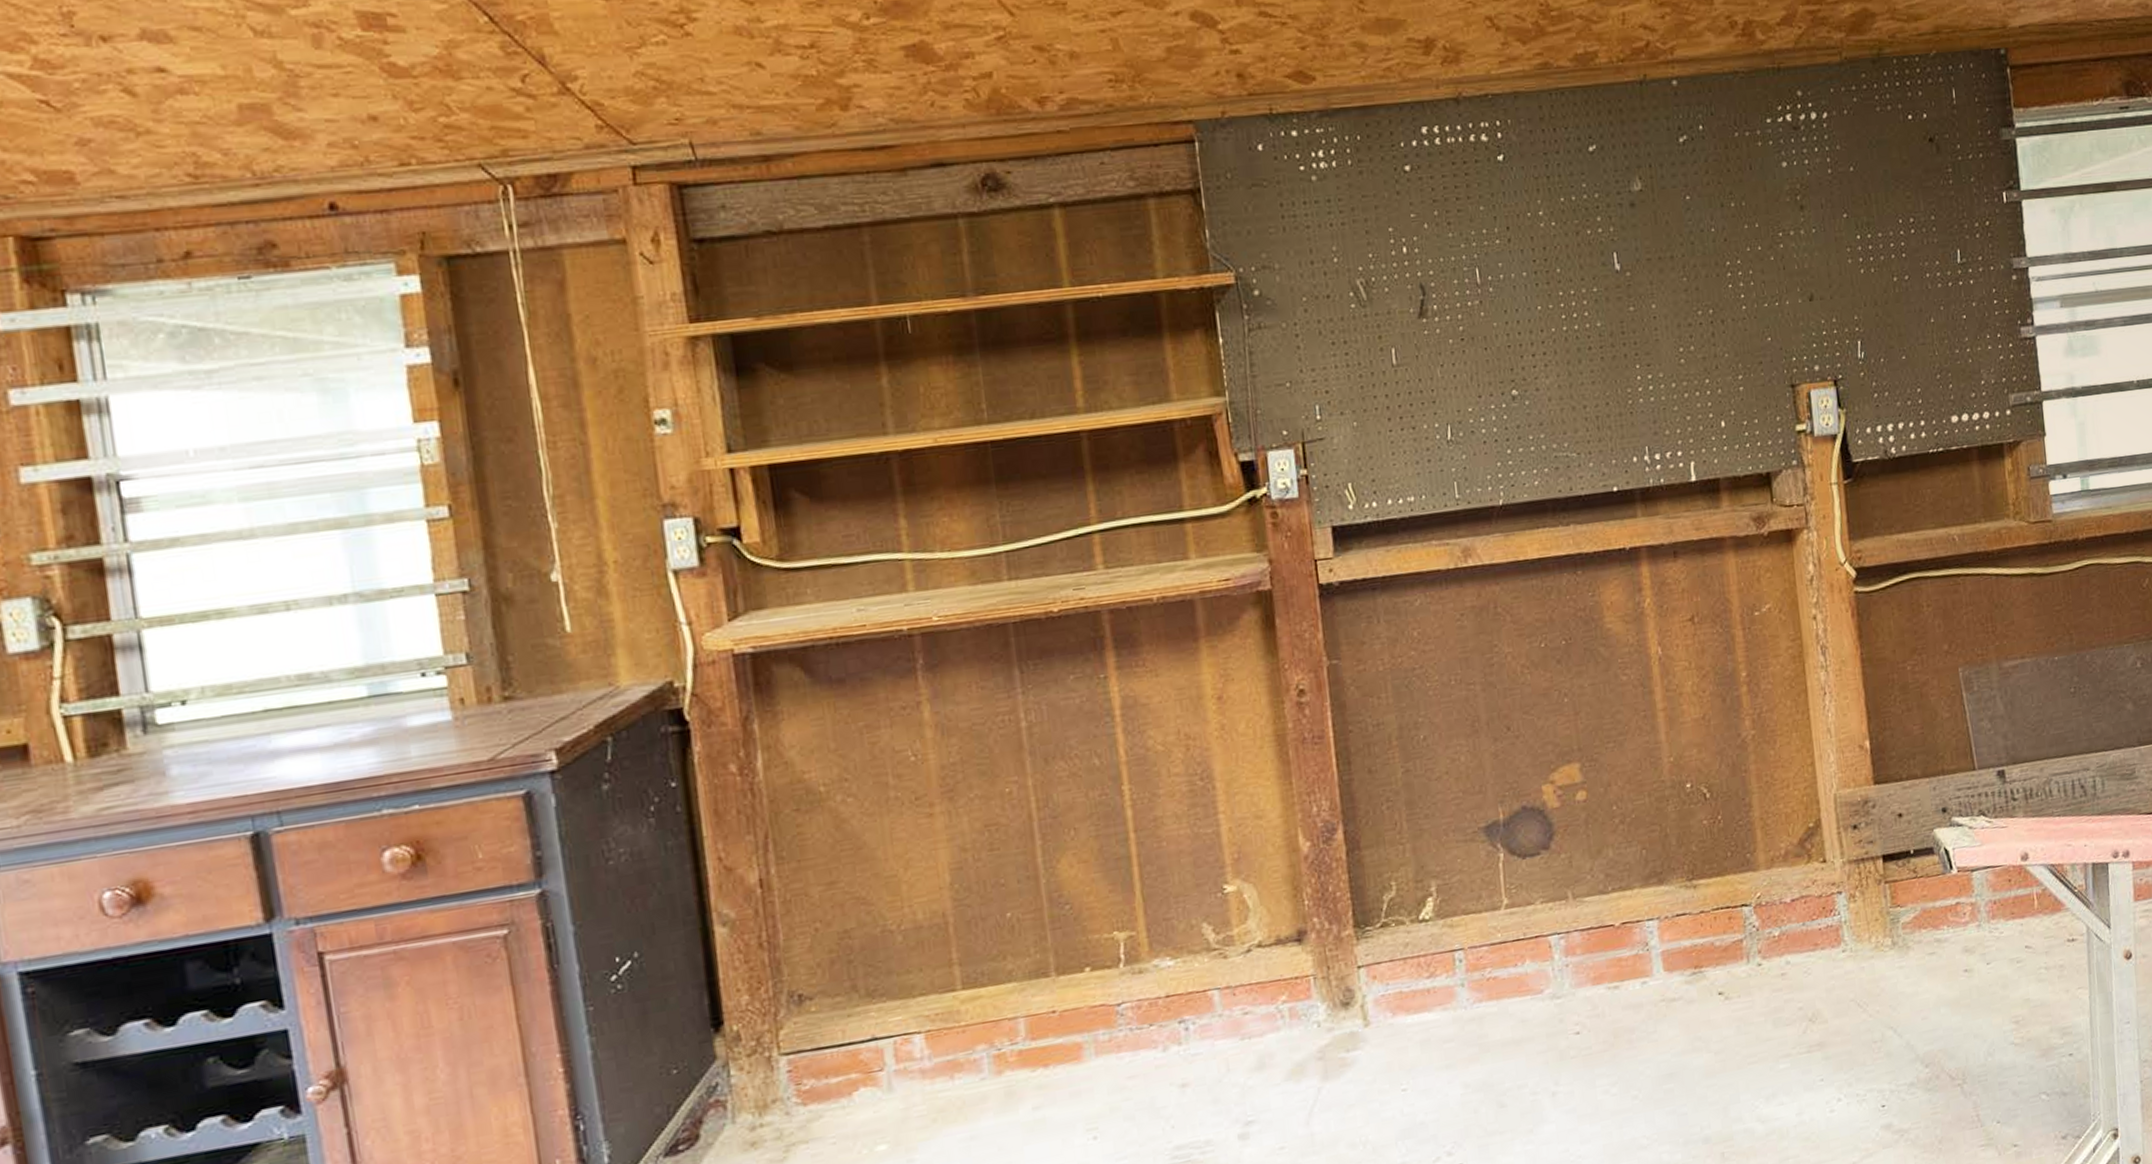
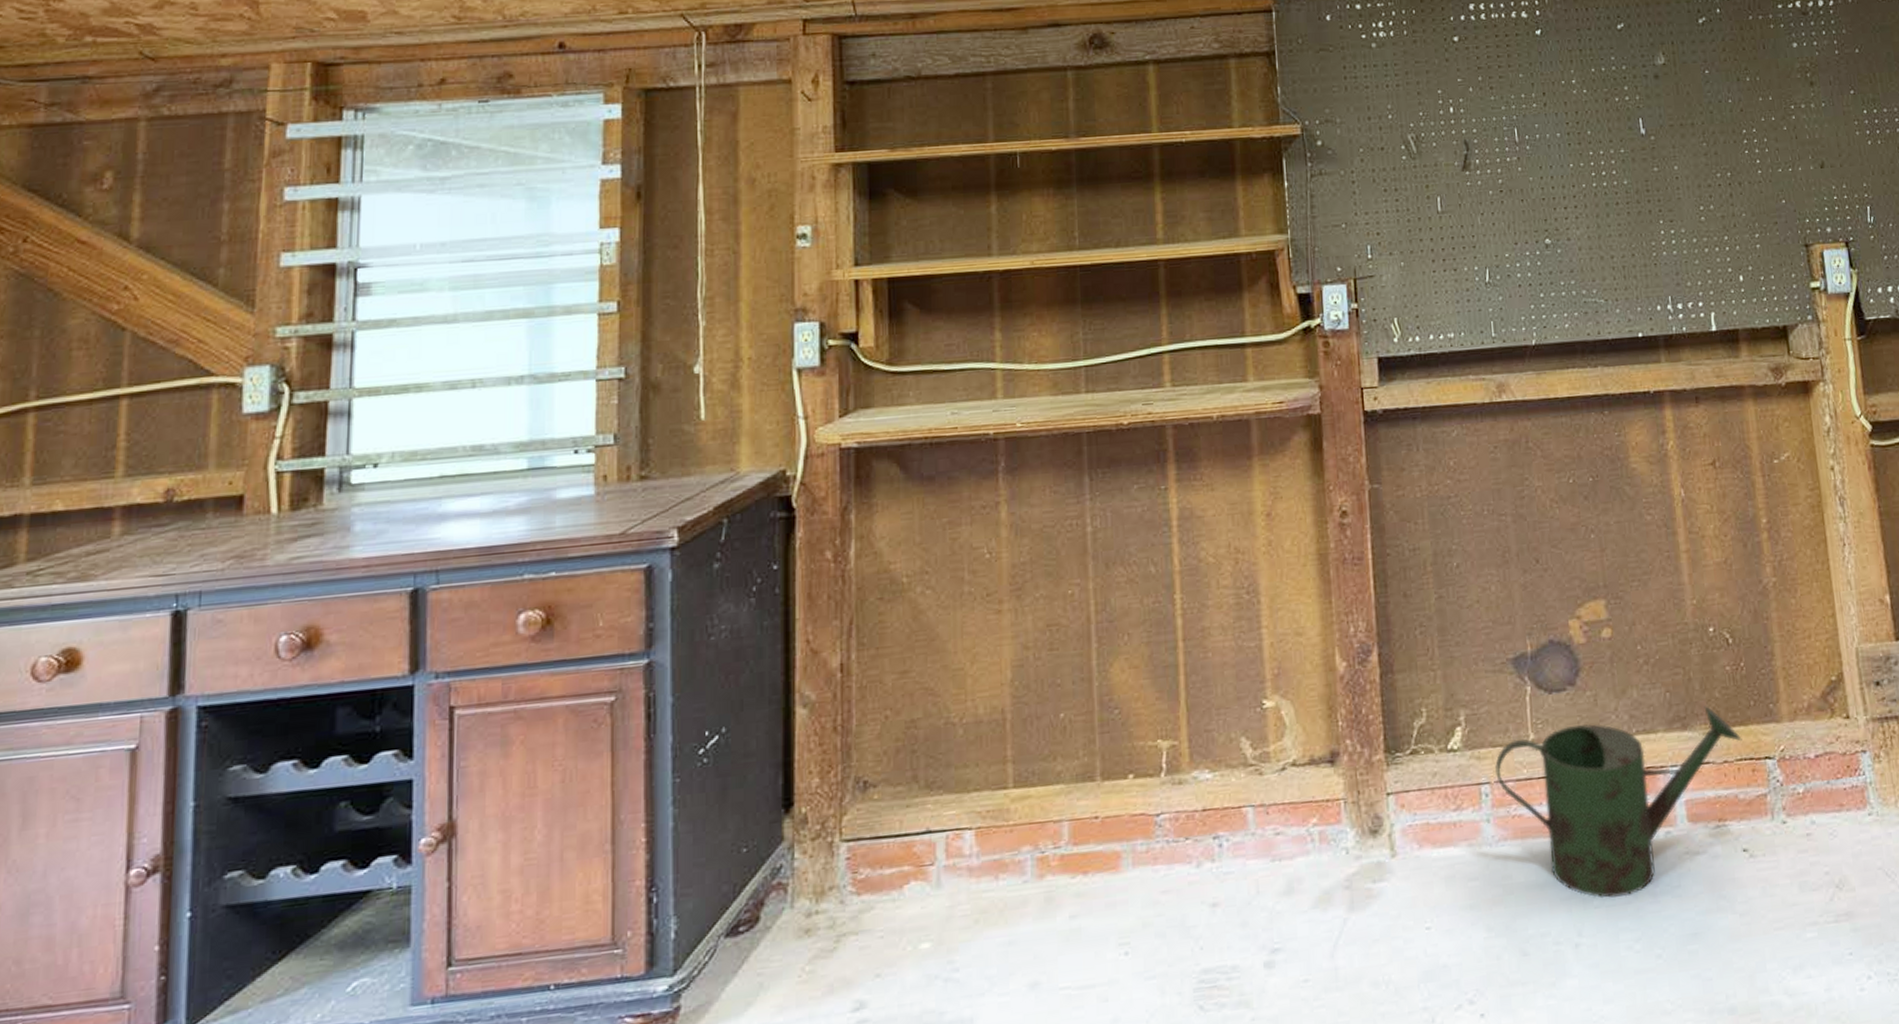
watering can: none [1468,860,1719,1049] -> present [1495,706,1742,899]

